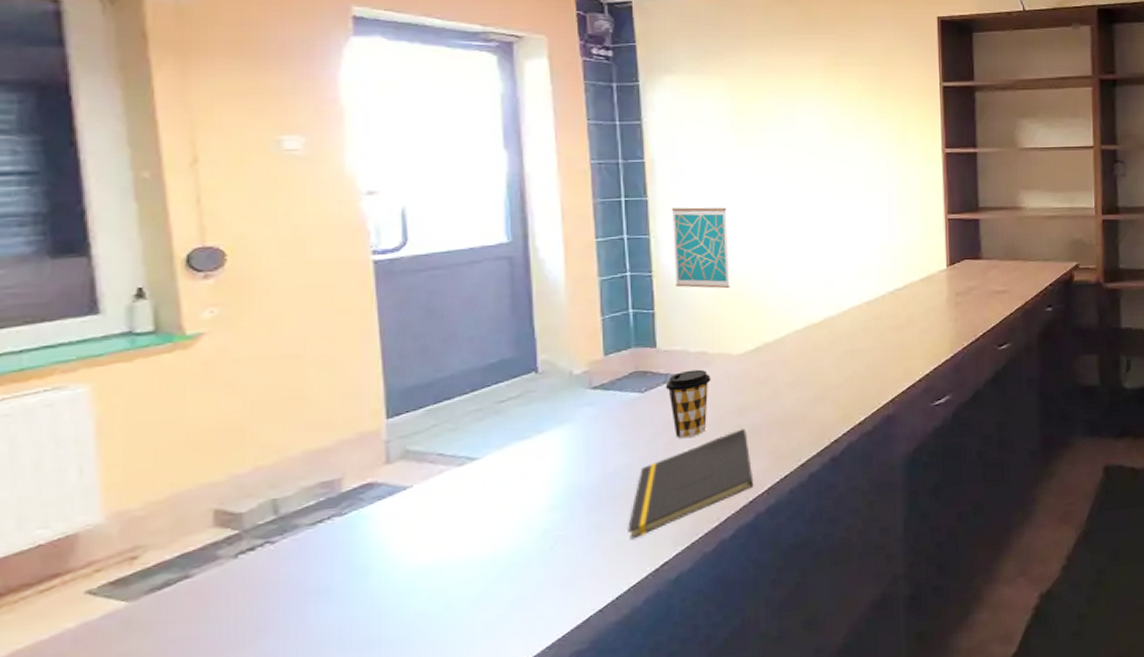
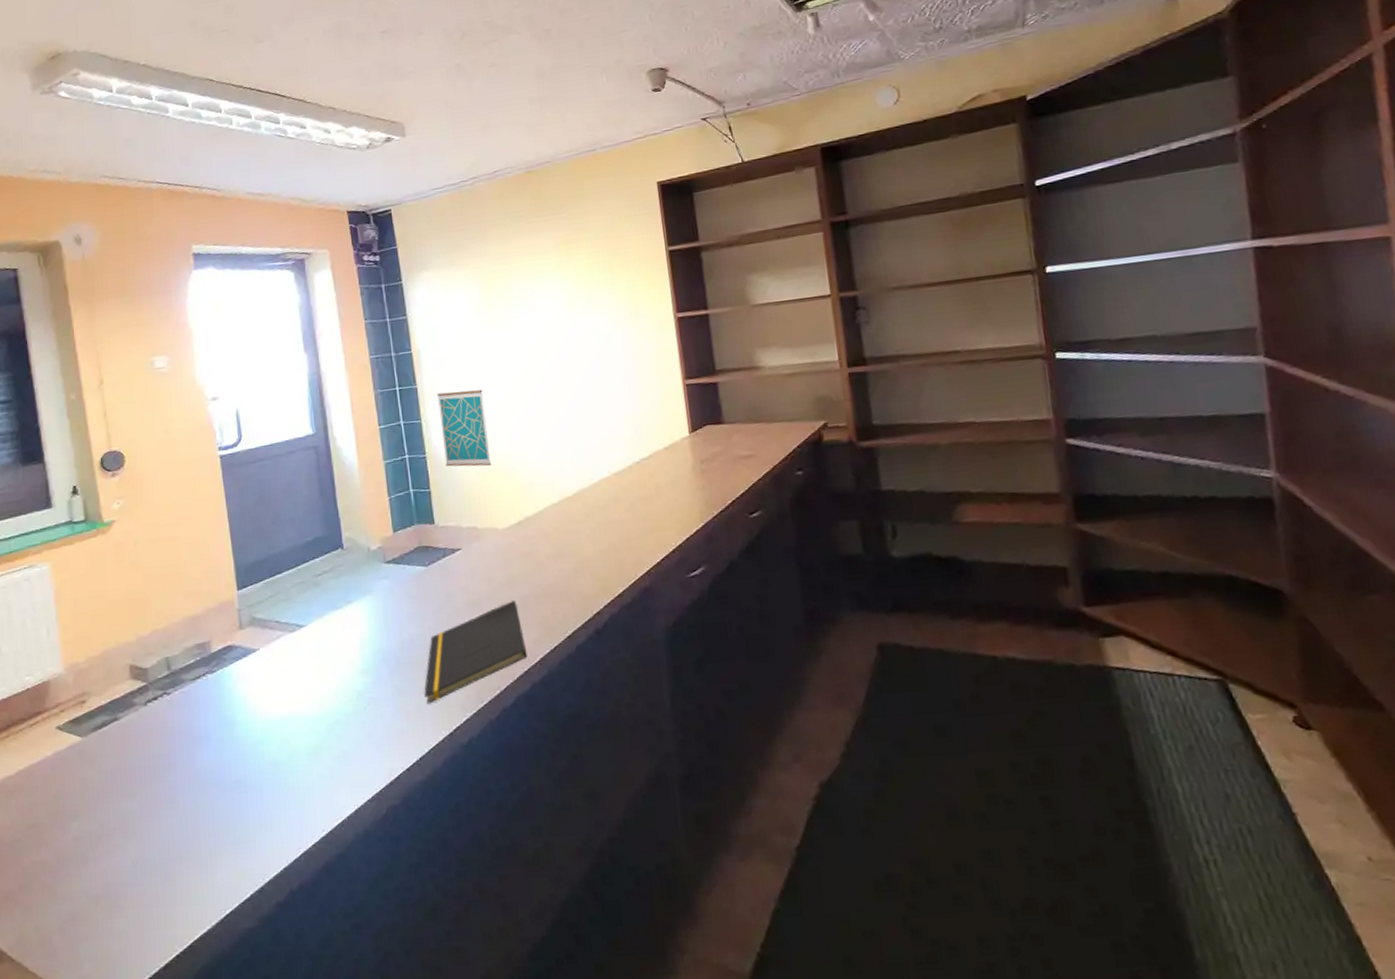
coffee cup: present [665,369,711,439] -> none [444,543,482,610]

